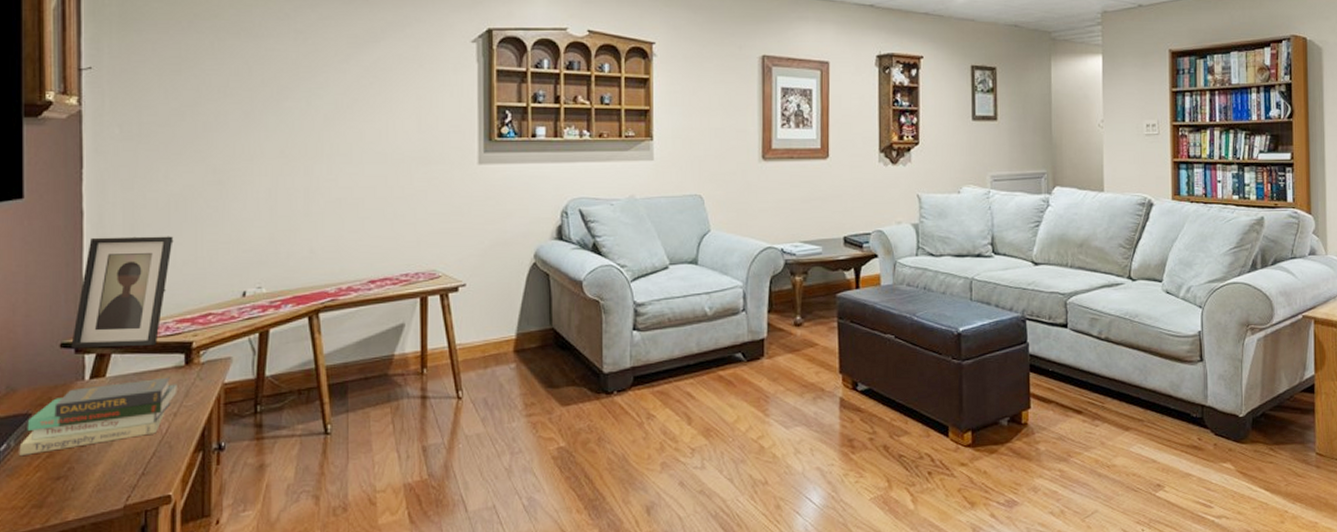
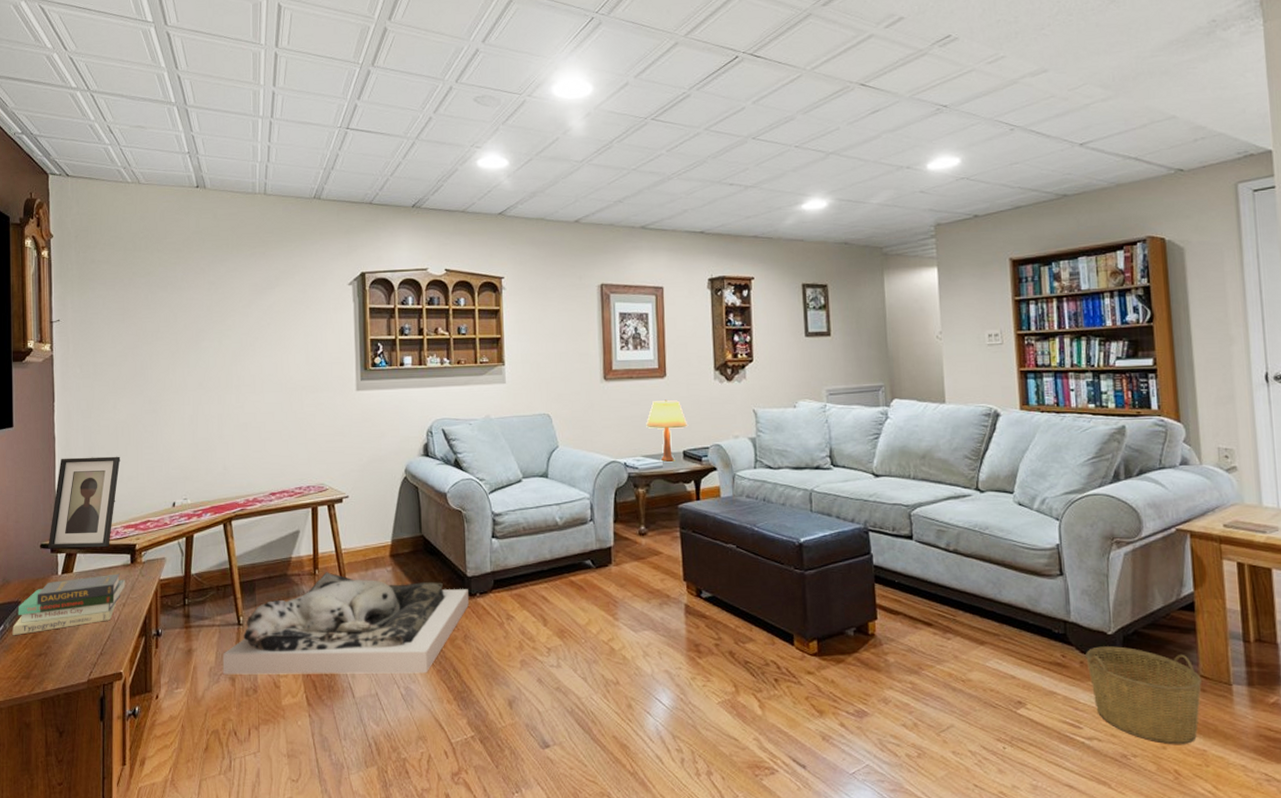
dog bed: none [304,371,604,493] -> present [222,572,469,675]
table lamp: none [806,182,849,248] -> present [646,399,687,462]
basket: none [1219,428,1317,519] -> present [1086,646,1202,744]

